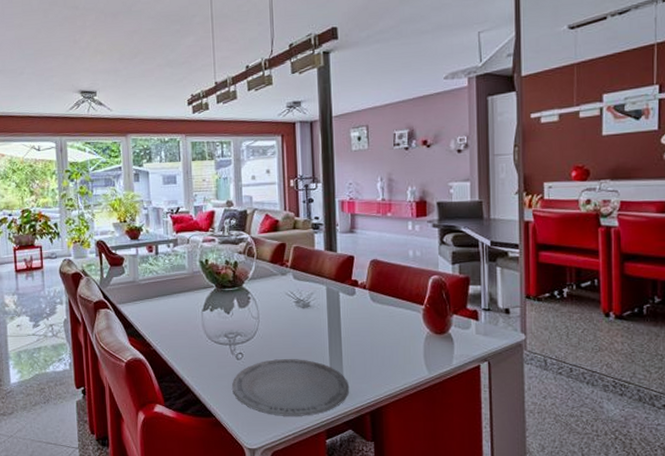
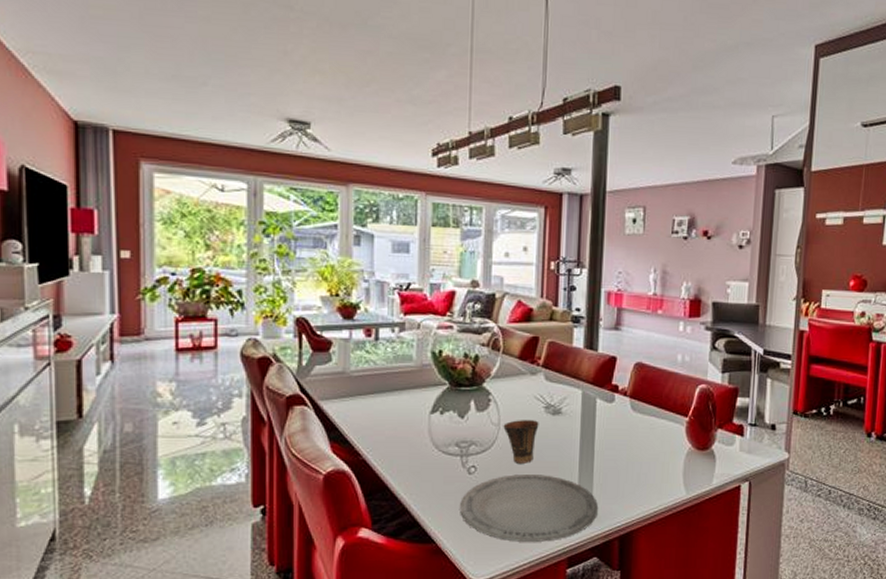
cup: none [262,313,292,350] -> present [503,420,539,463]

